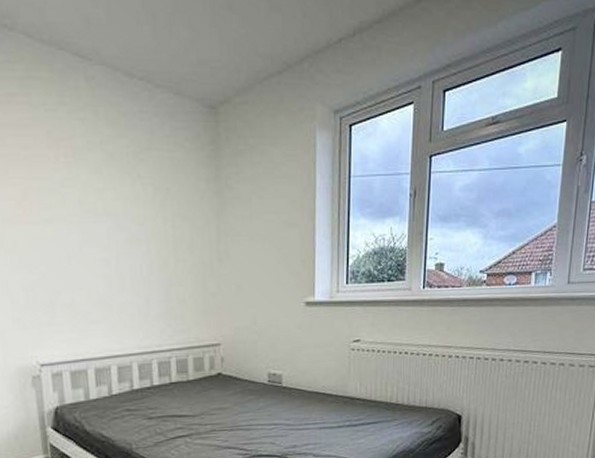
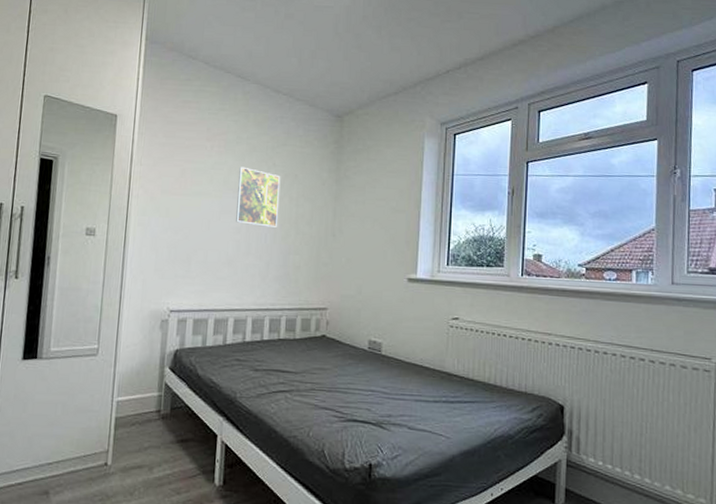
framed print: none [96,181,152,256] -> present [236,166,281,227]

